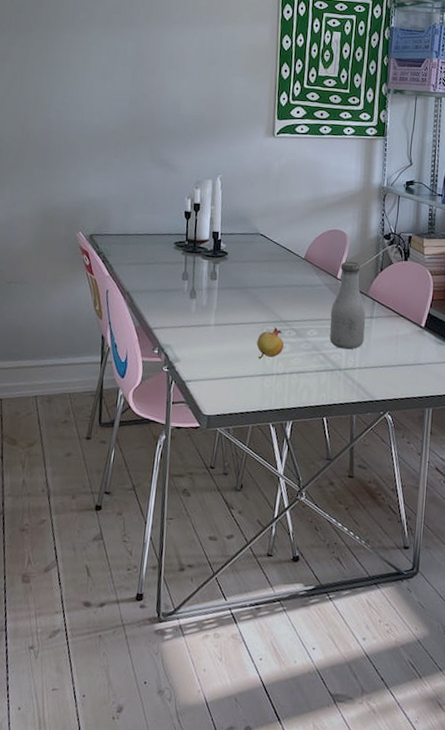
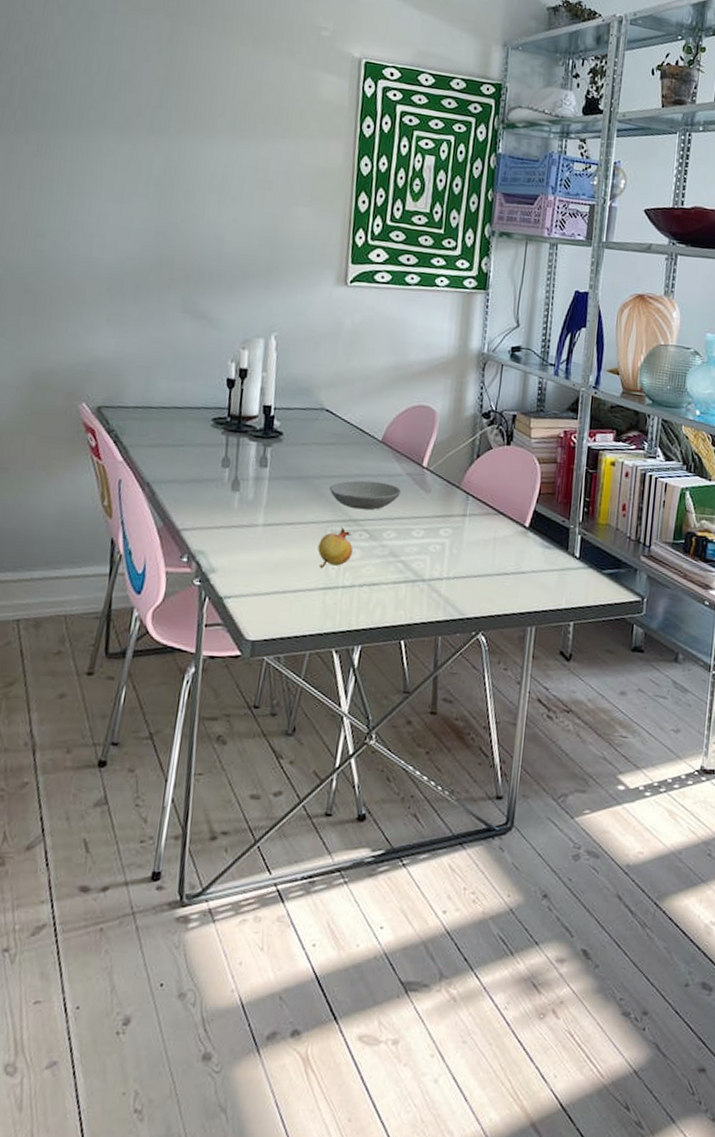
bowl: none [265,290,320,314] -> present [330,480,401,511]
bottle: present [329,261,366,350] -> none [411,445,457,555]

